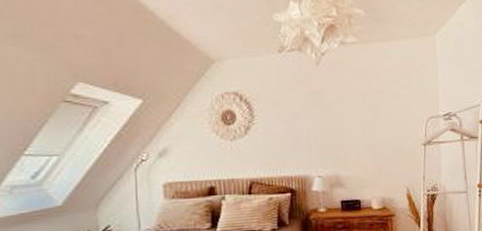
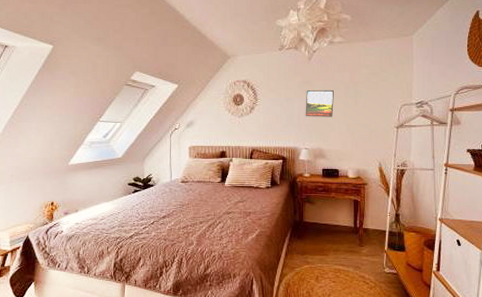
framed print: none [315,101,350,137] -> present [305,89,334,117]

